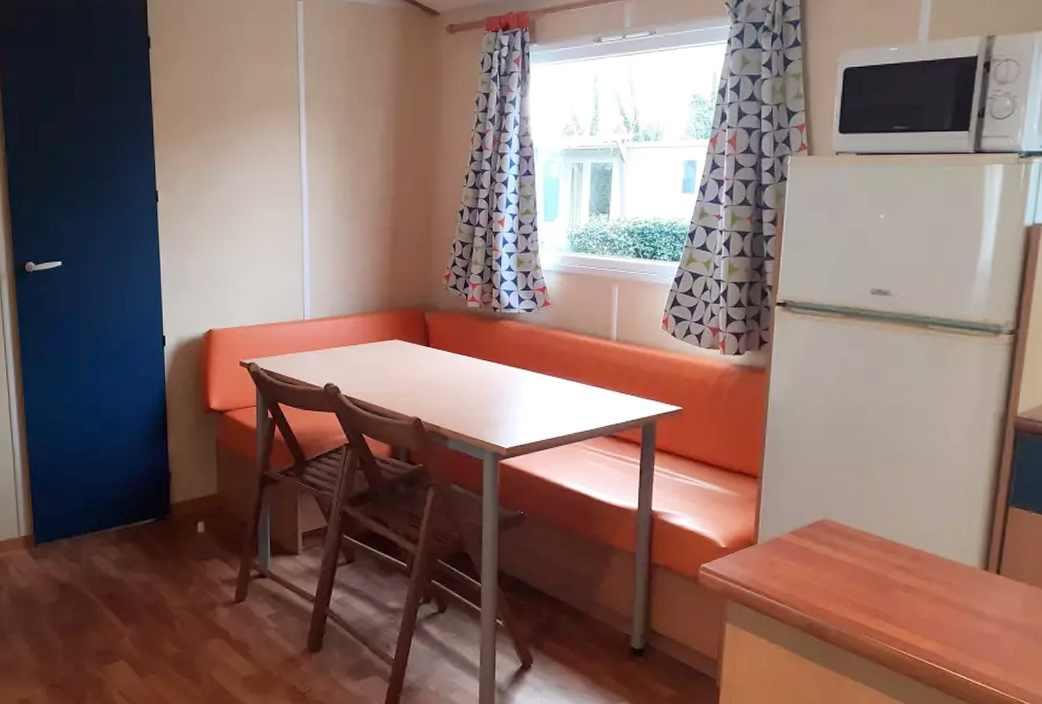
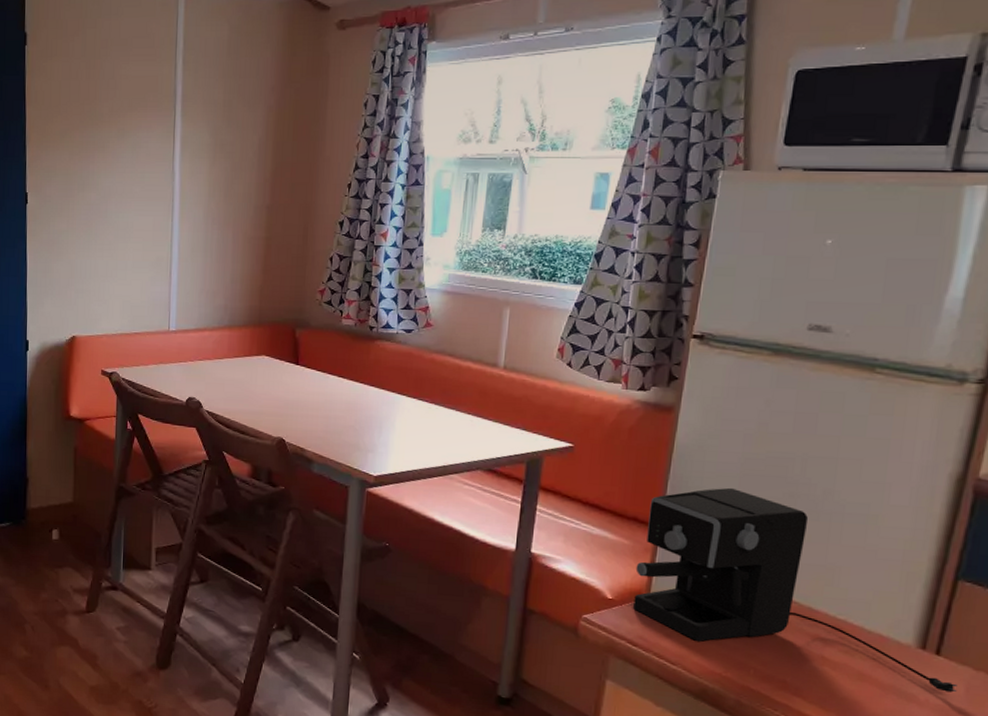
coffee maker: none [743,438,1016,607] -> present [632,487,958,693]

